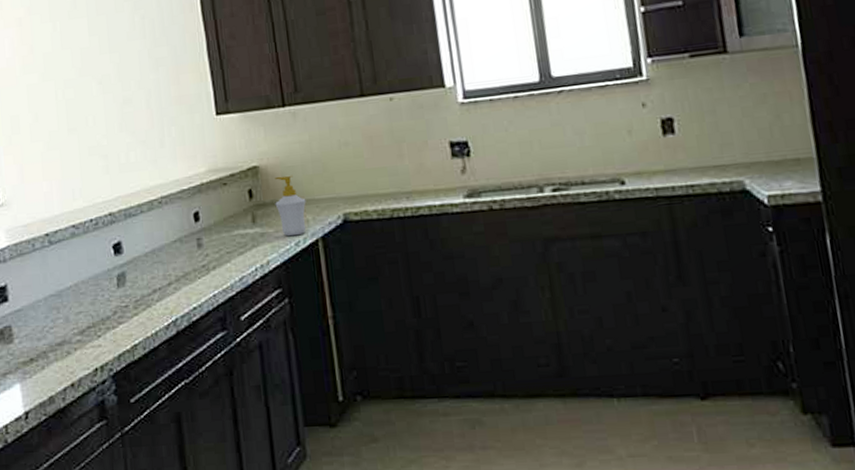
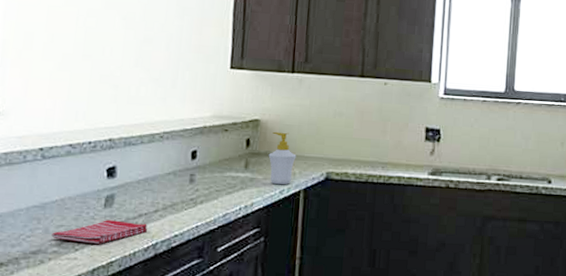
dish towel: none [72,298,165,328] -> present [51,220,148,244]

